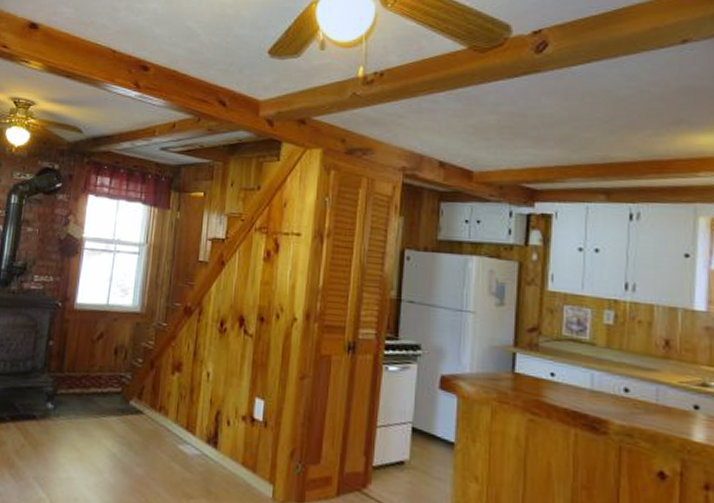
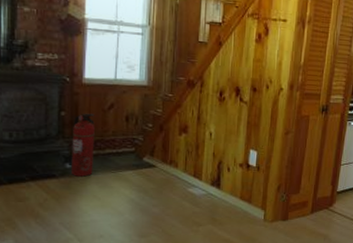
fire extinguisher: none [52,343,83,421] -> present [72,113,95,177]

